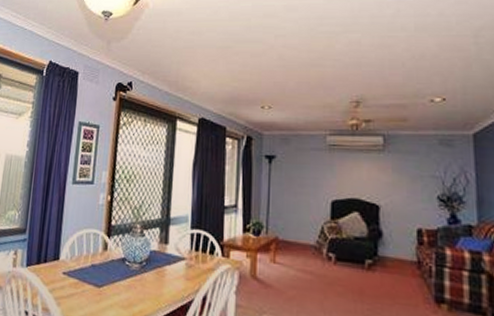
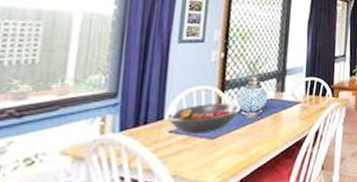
fruit bowl: none [62,248,125,280] -> present [168,103,241,134]

